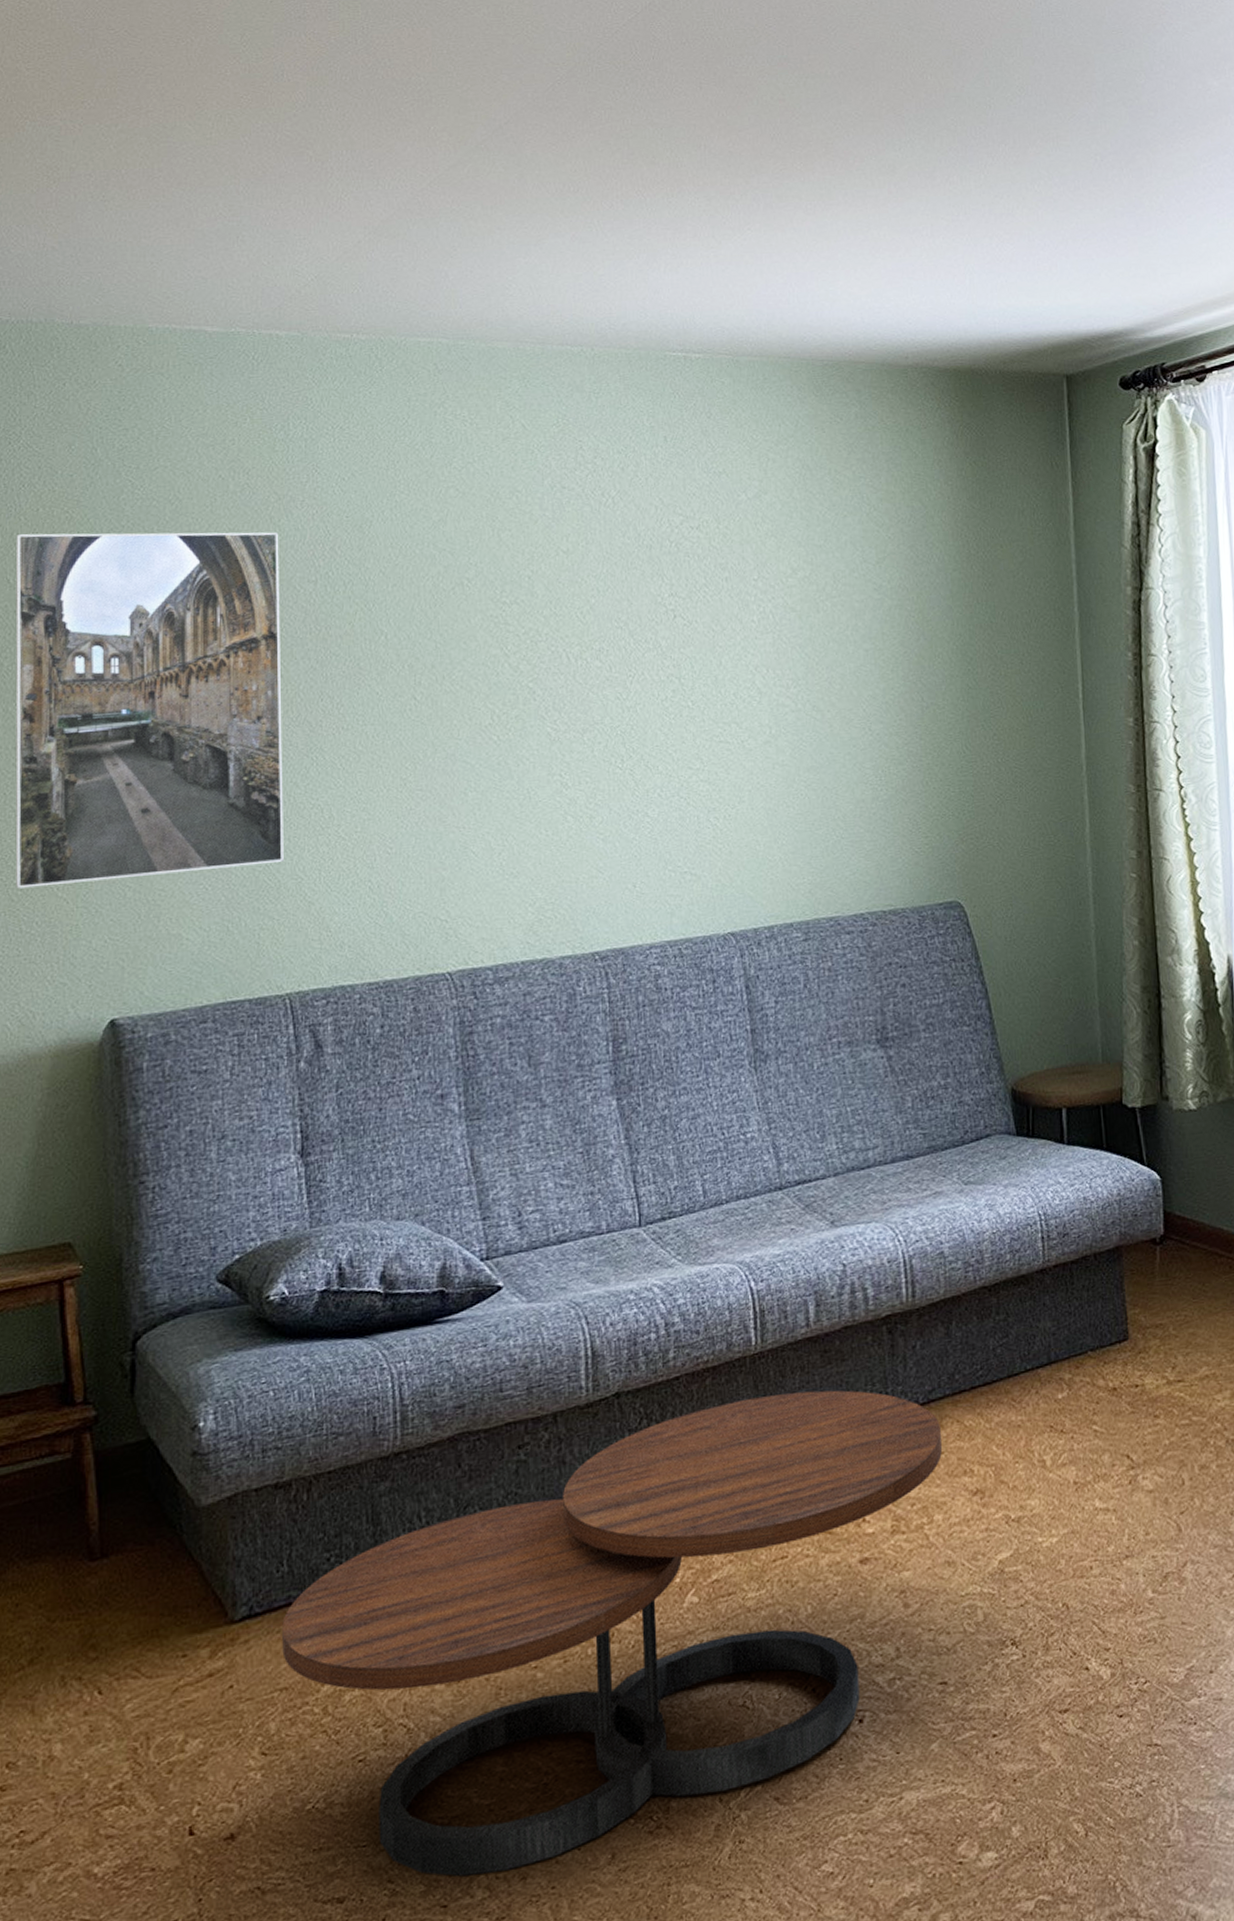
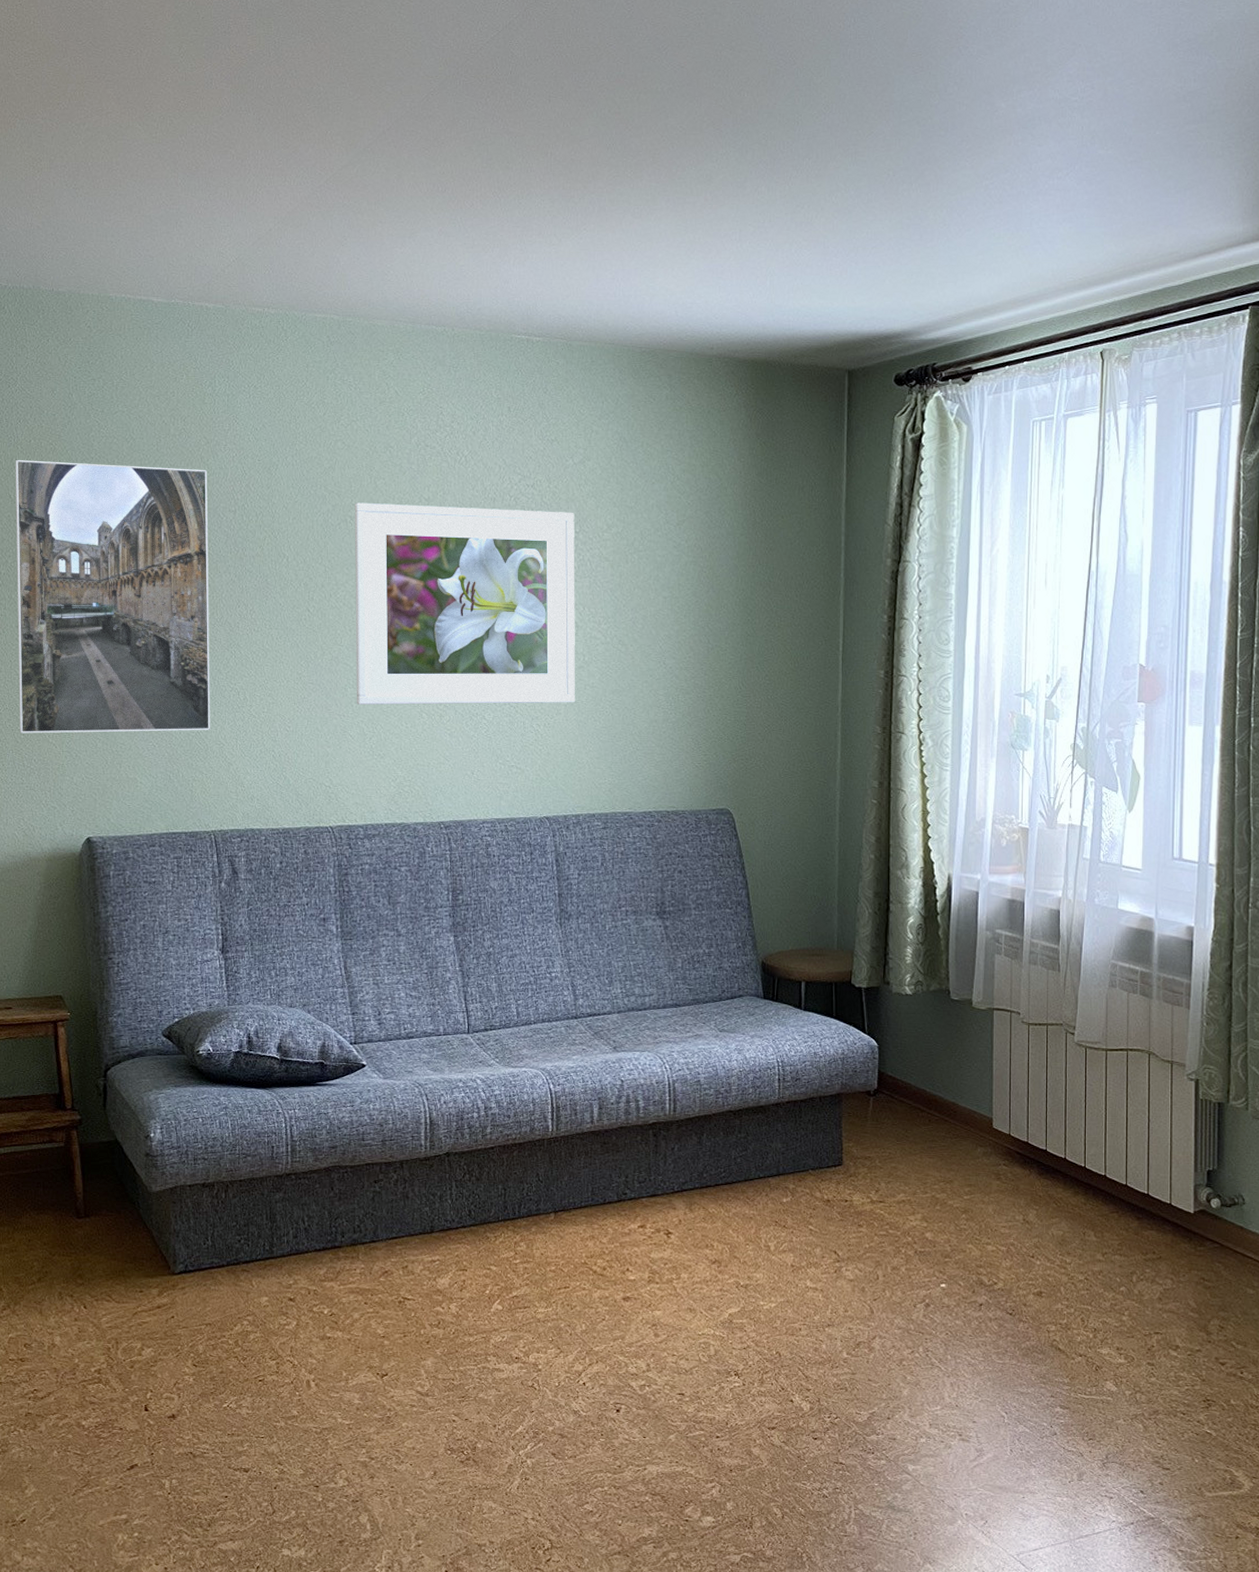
coffee table: present [282,1390,942,1877] -> none [207,1170,690,1470]
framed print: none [472,556,763,812] -> present [354,502,576,705]

